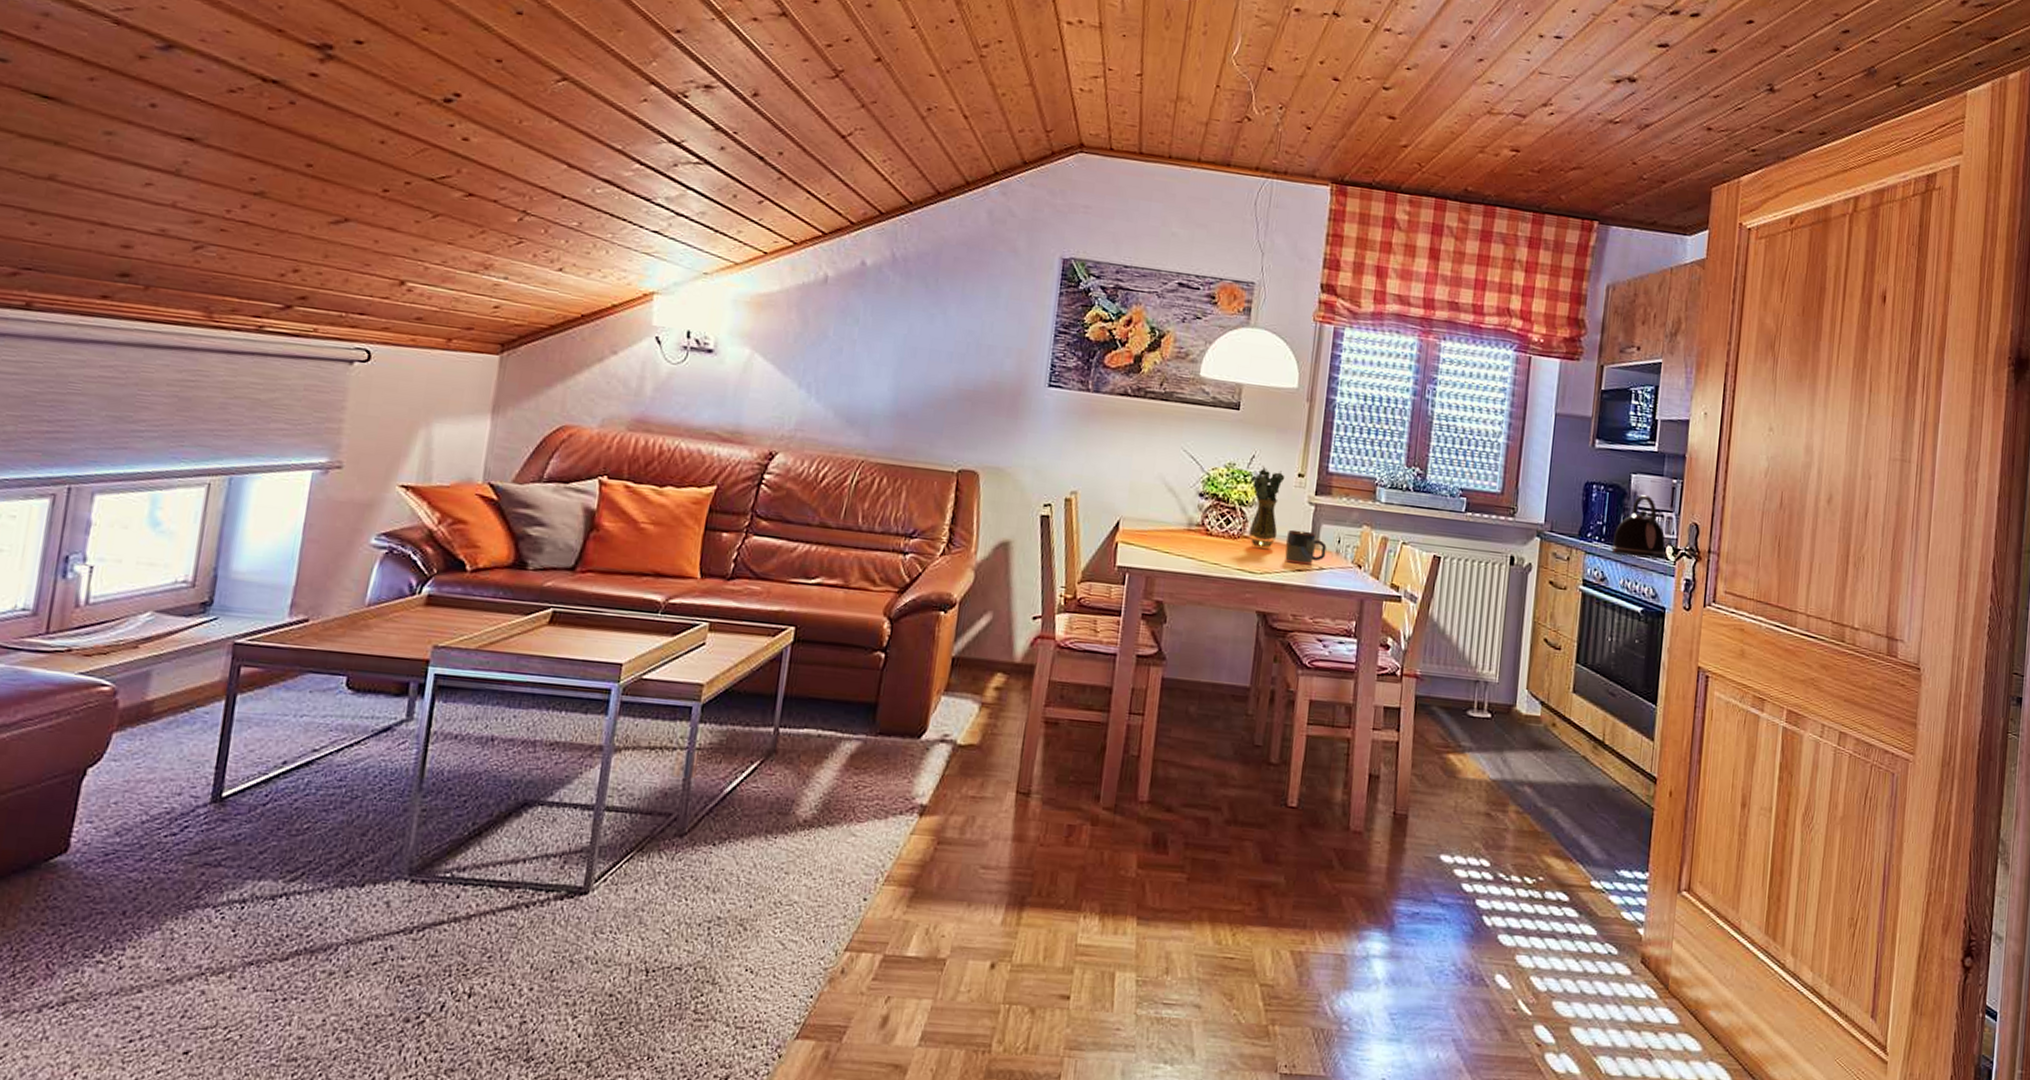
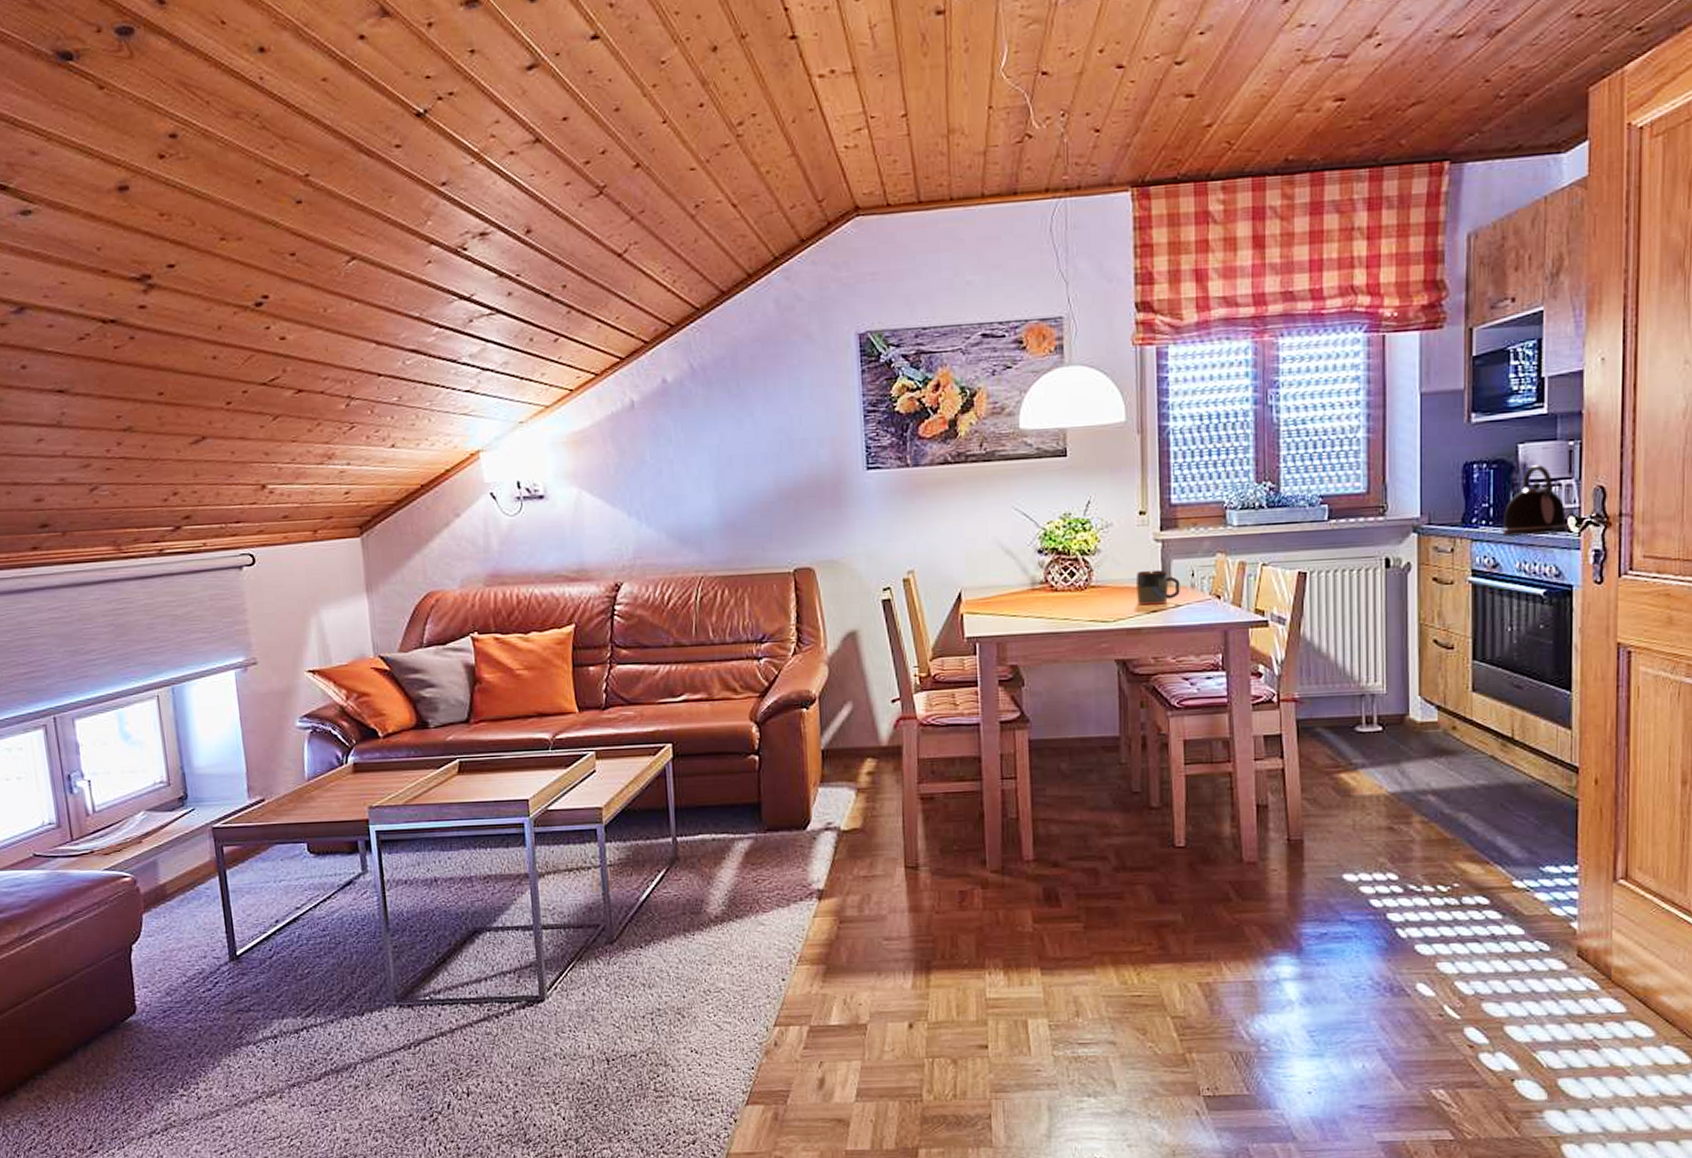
vase: present [1248,466,1285,550] -> none [1089,510,1126,597]

